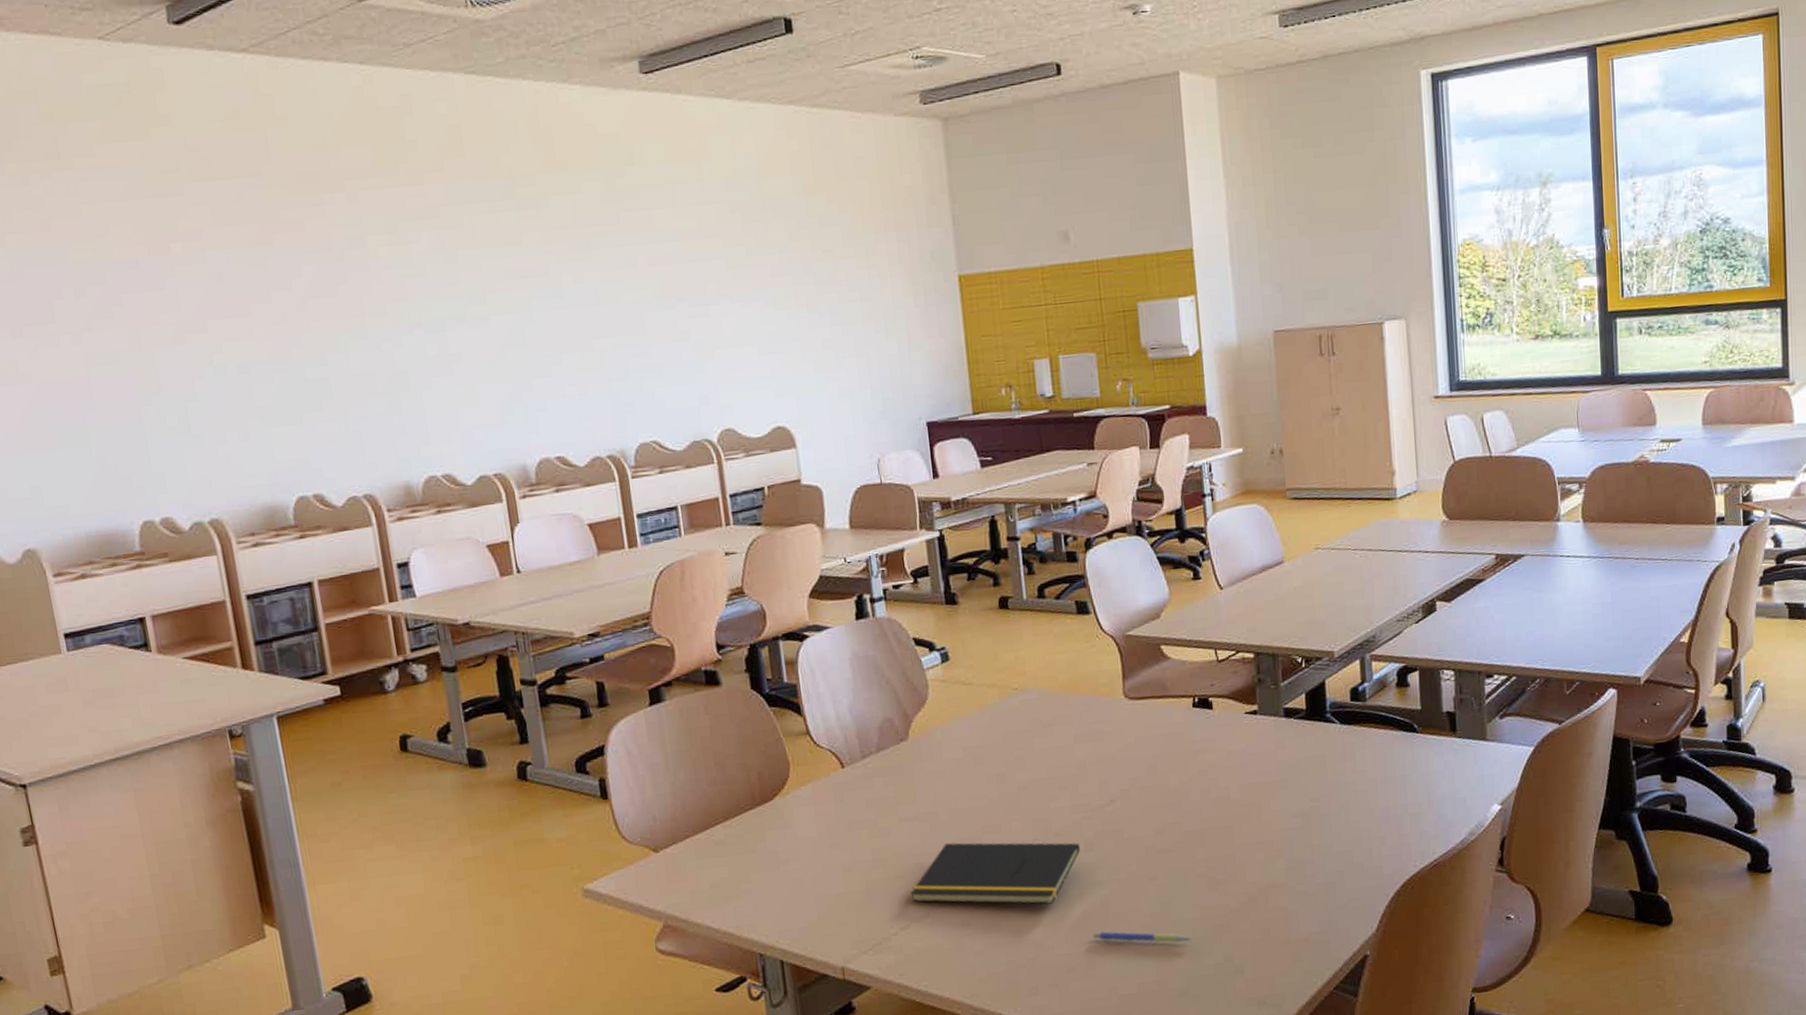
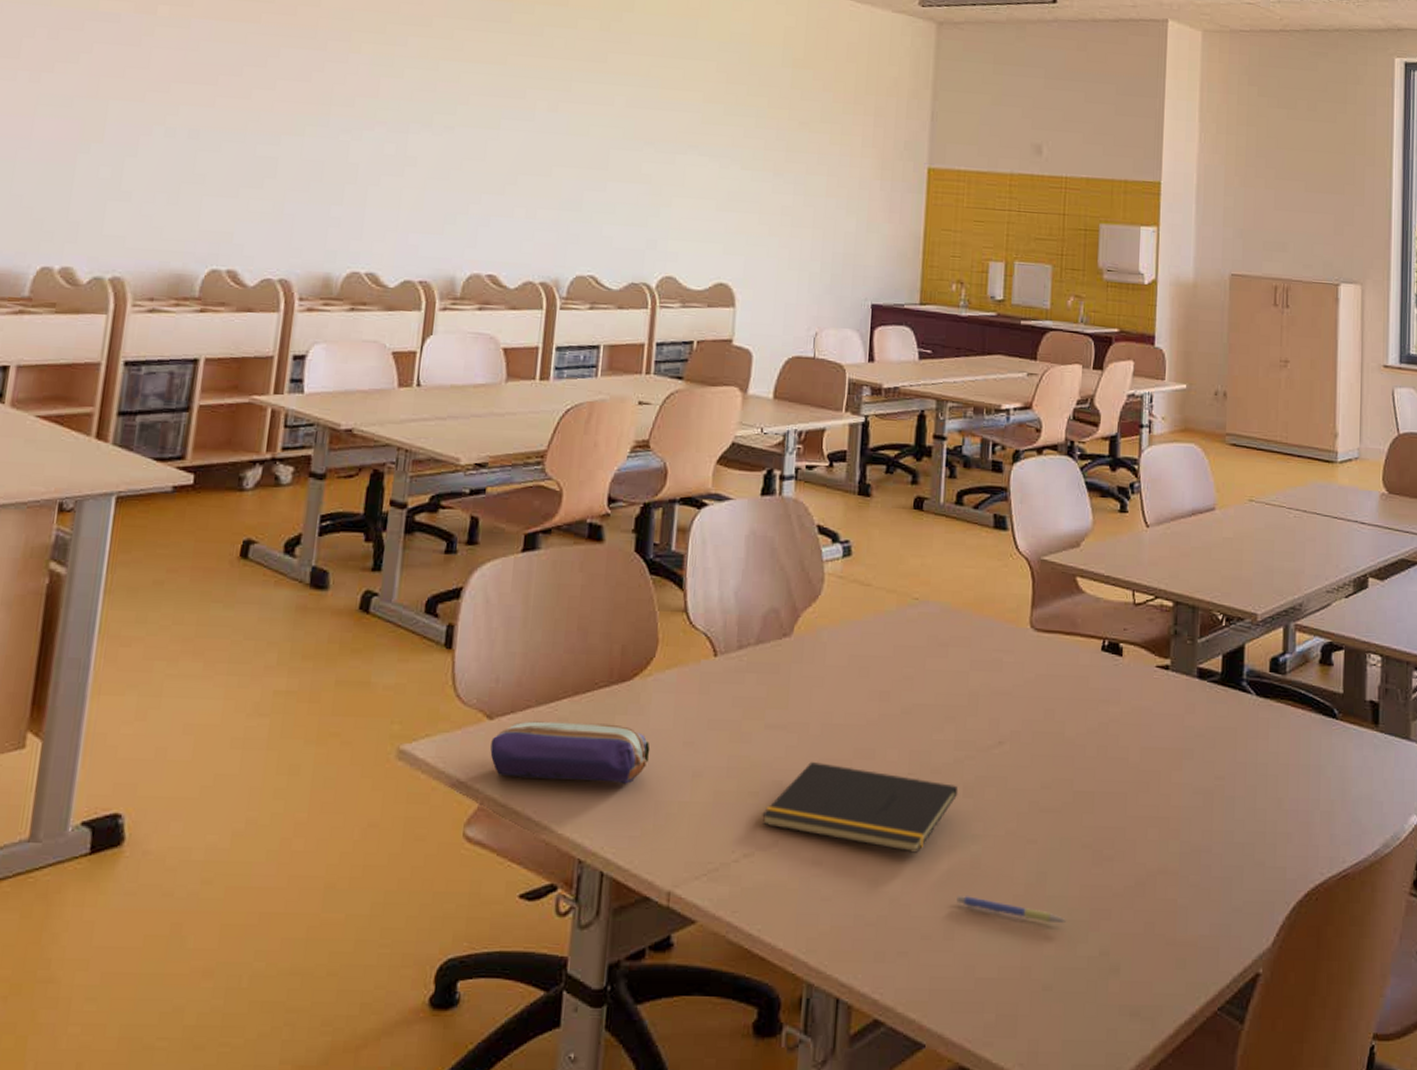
pencil case: none [661,839,802,897] -> present [490,721,651,784]

